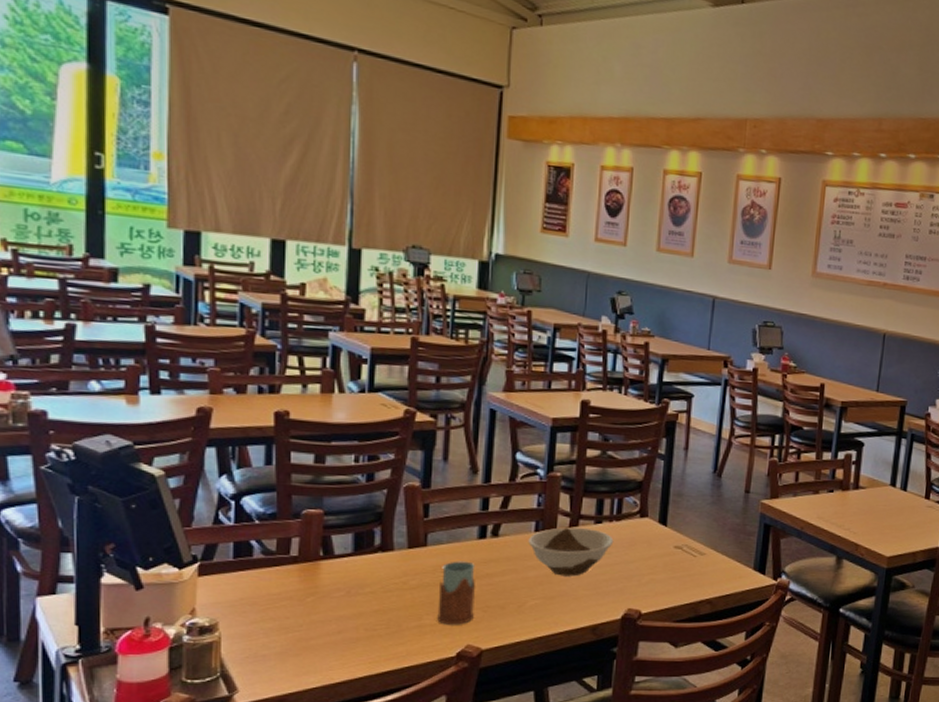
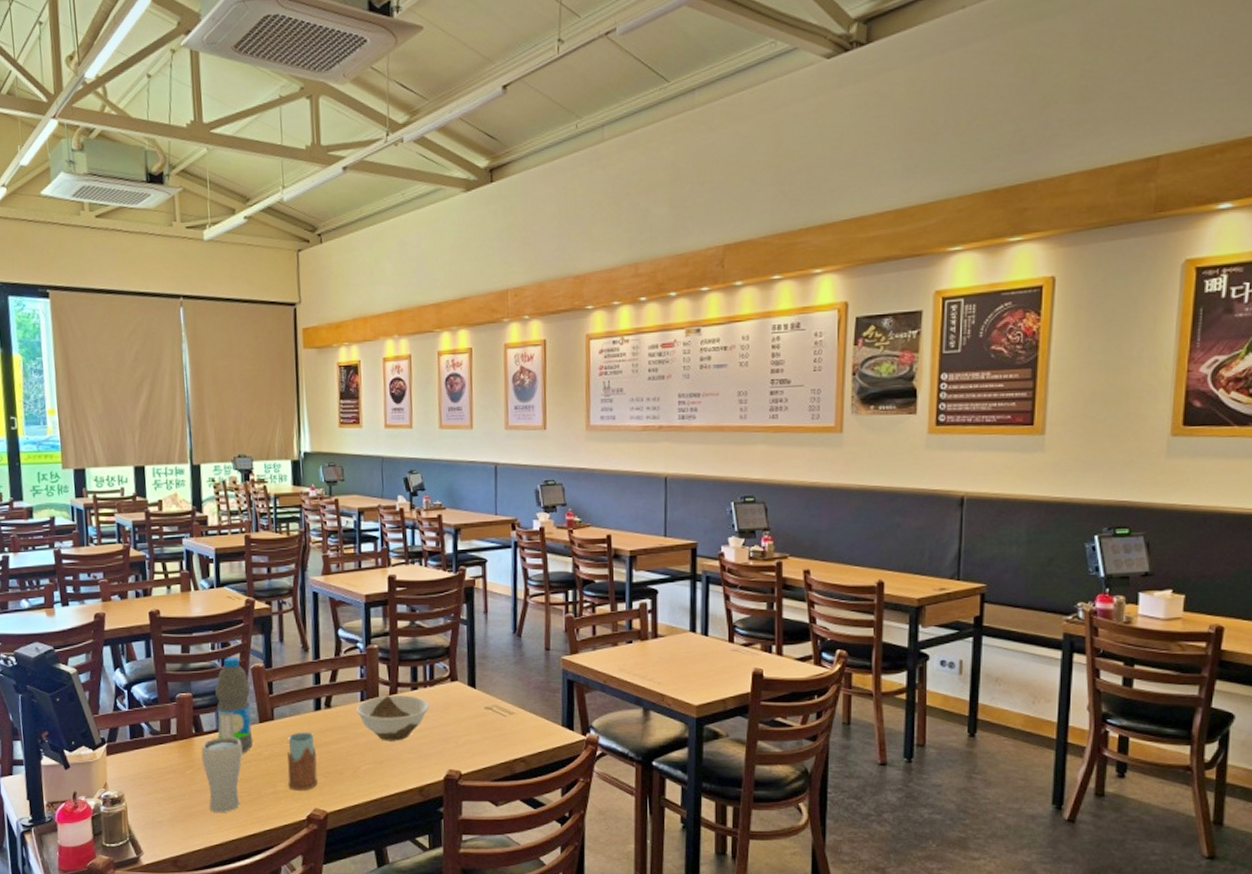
drinking glass: none [329,561,384,646] -> present [201,736,243,812]
water bottle: none [352,472,401,581] -> present [215,656,254,753]

